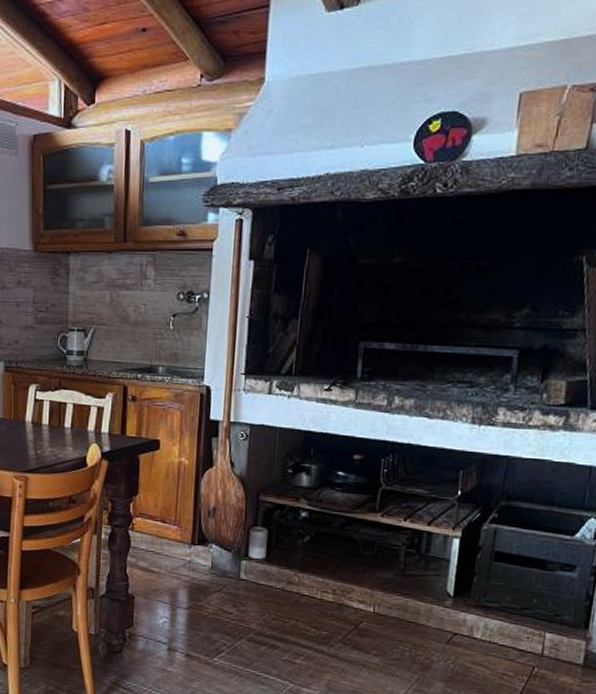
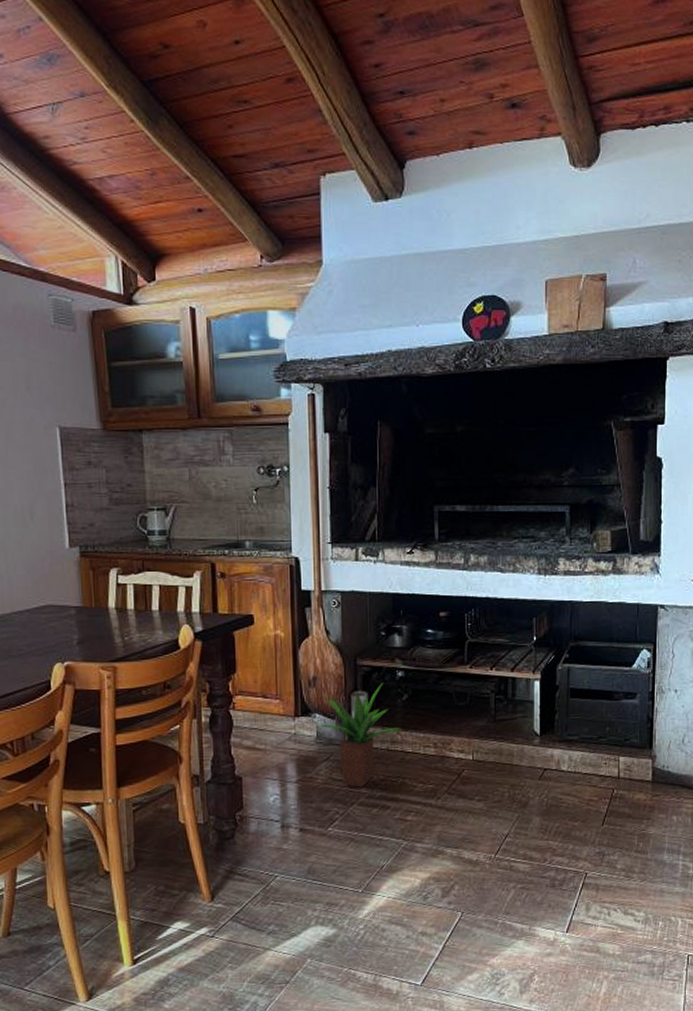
potted plant: none [217,521,302,623] -> present [322,682,404,787]

